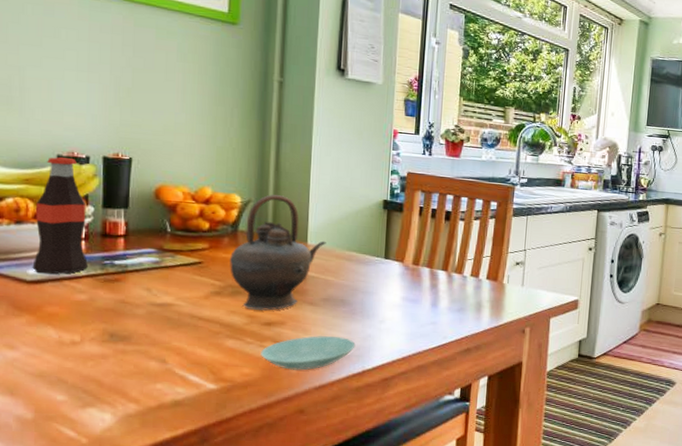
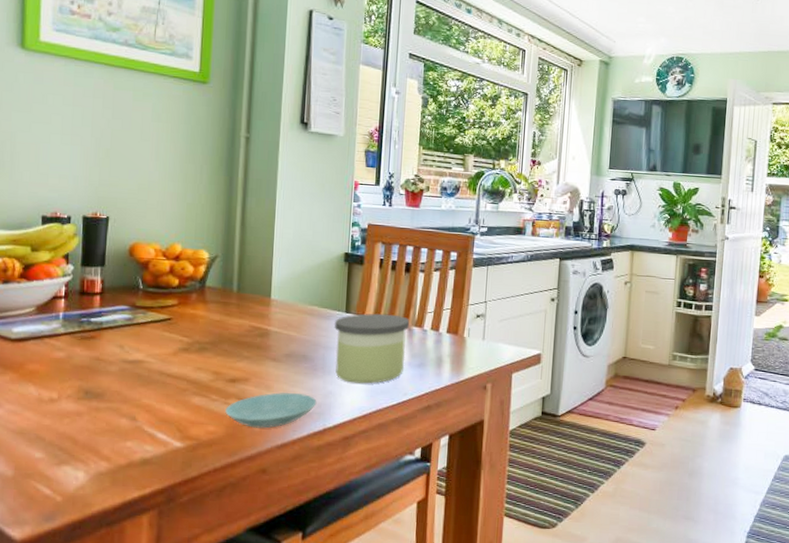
bottle: present [32,156,88,275] -> none [17,217,67,333]
teapot: present [230,194,326,311] -> none [197,250,289,367]
candle: none [373,259,450,328] -> present [335,313,410,384]

